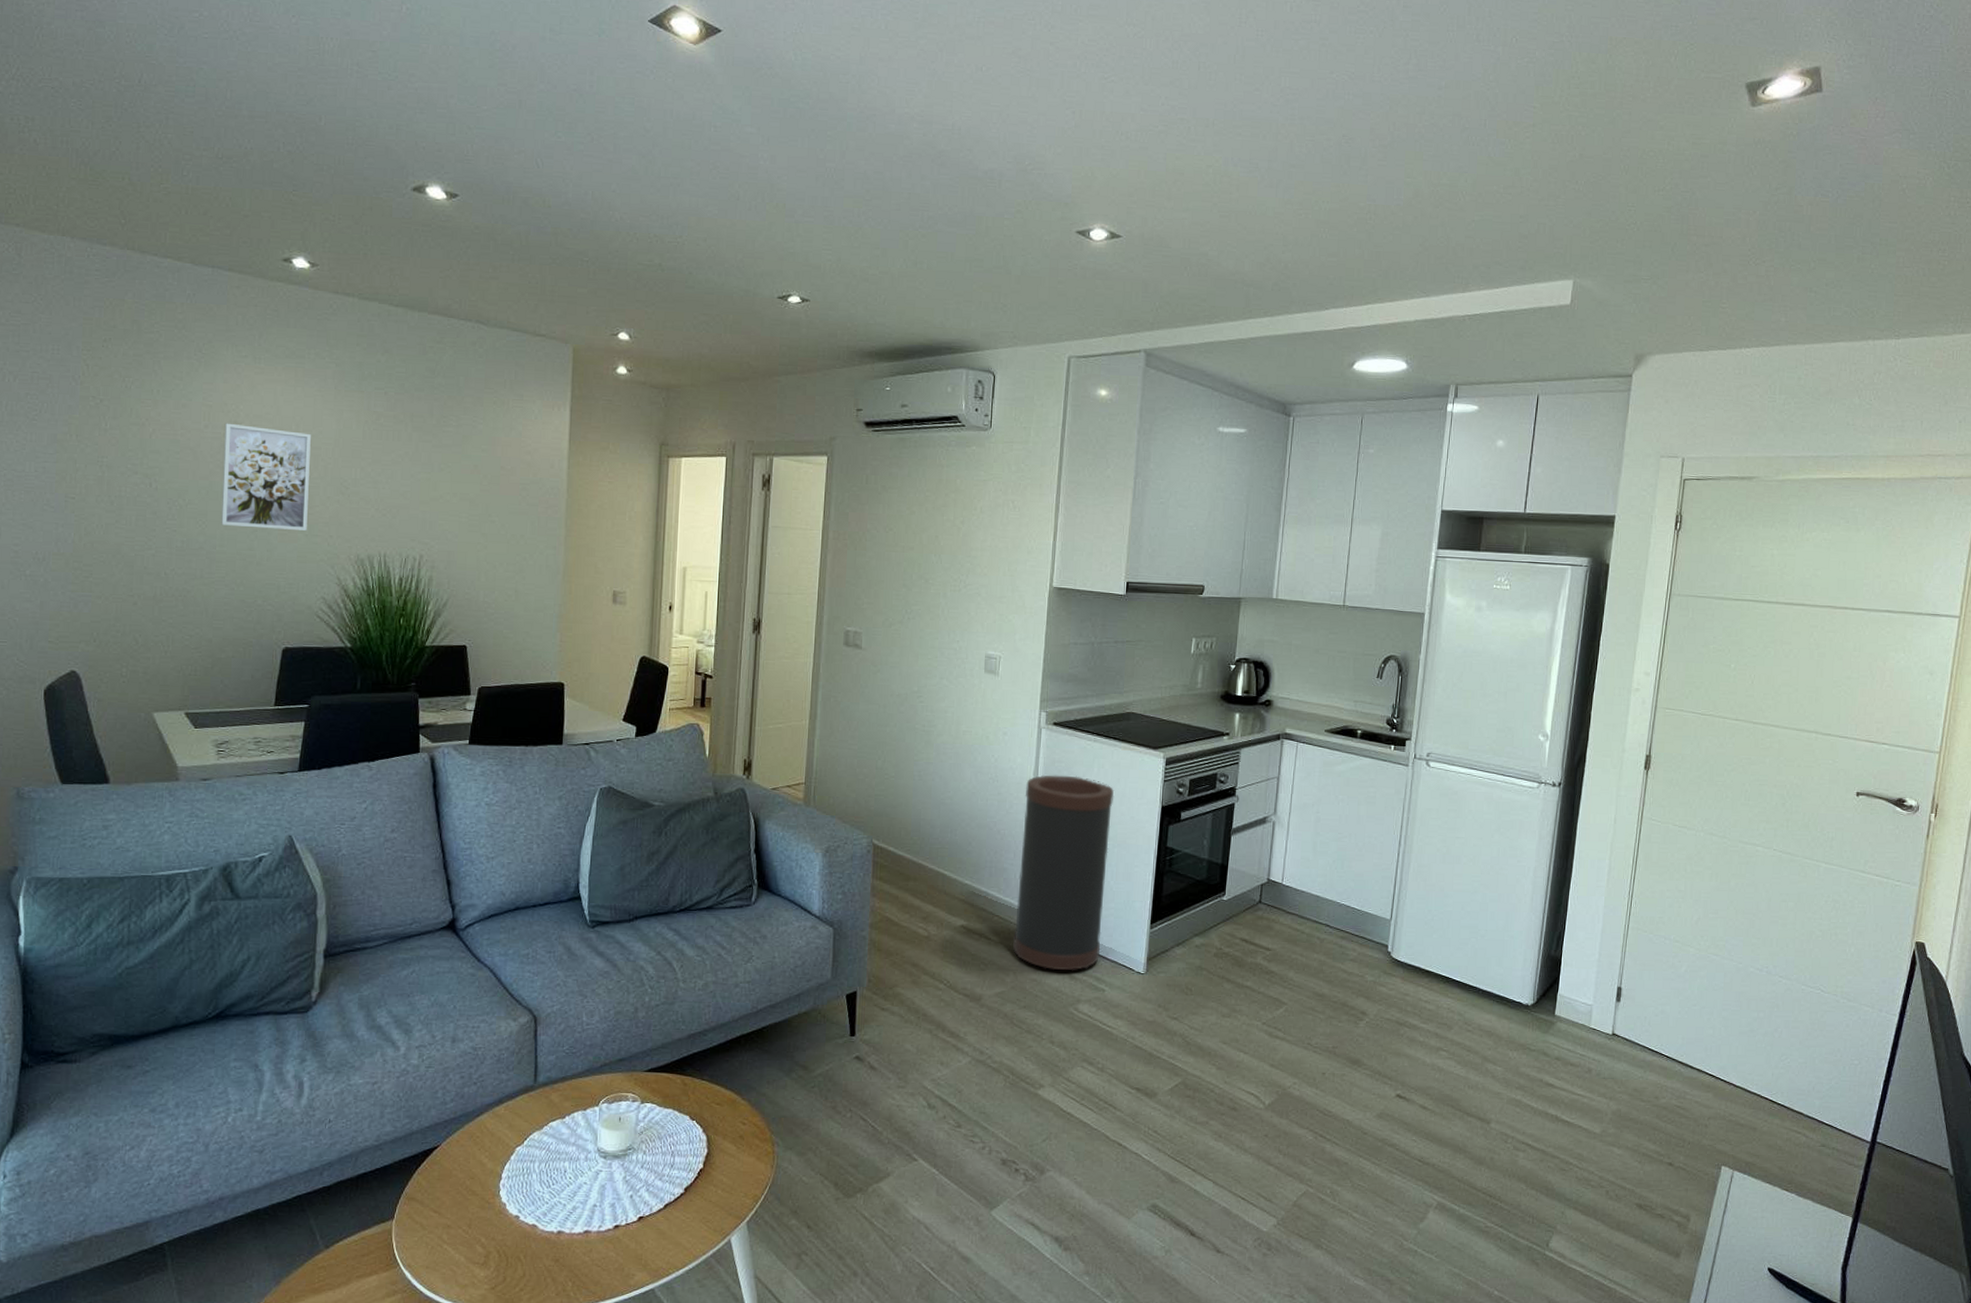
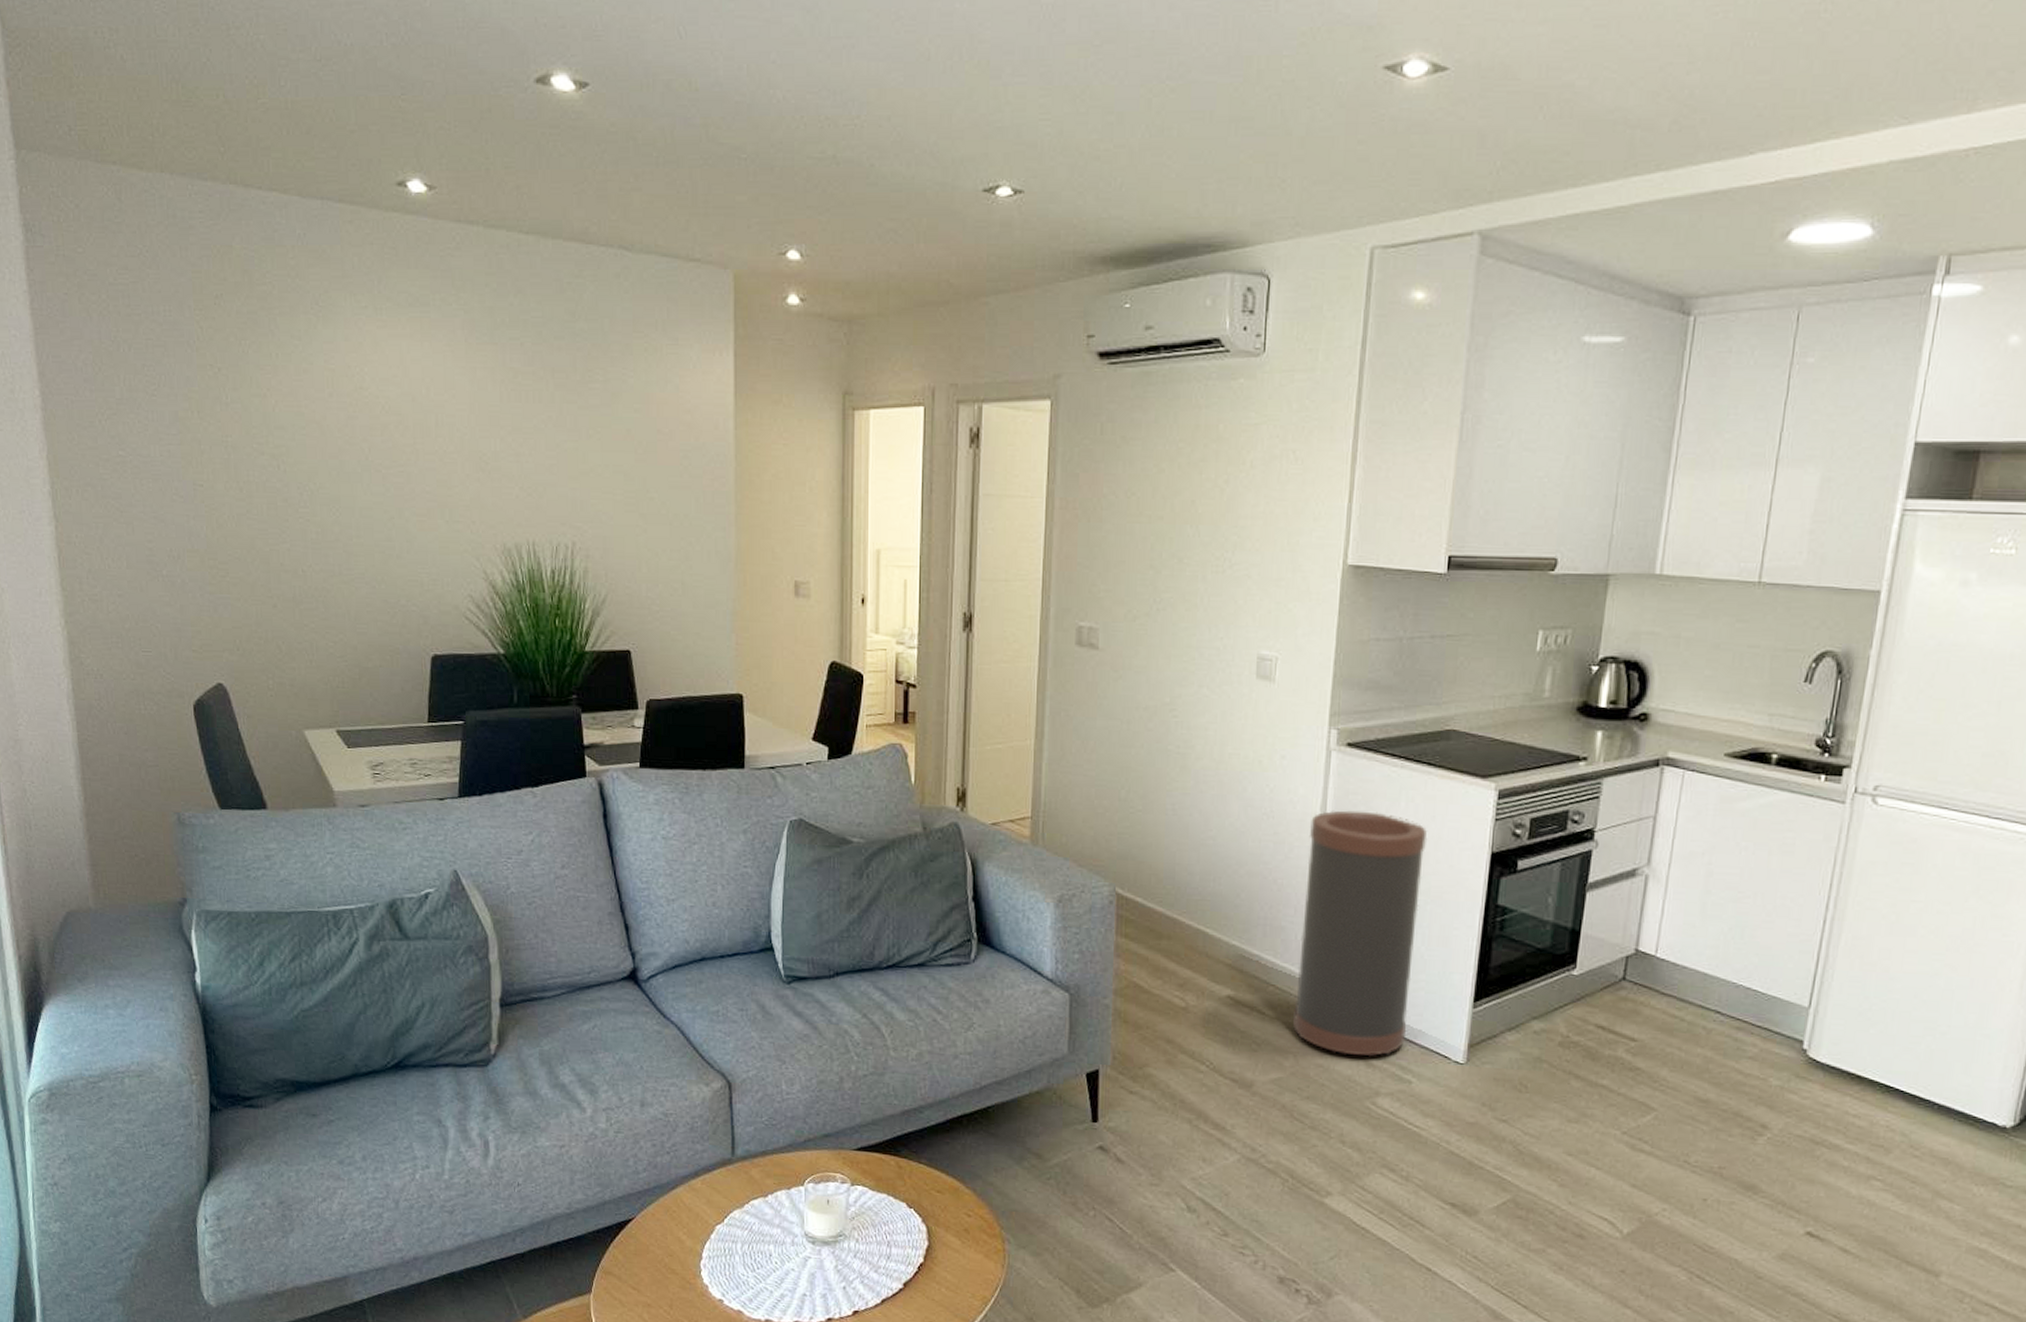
wall art: present [221,423,311,531] -> none [349,389,447,516]

